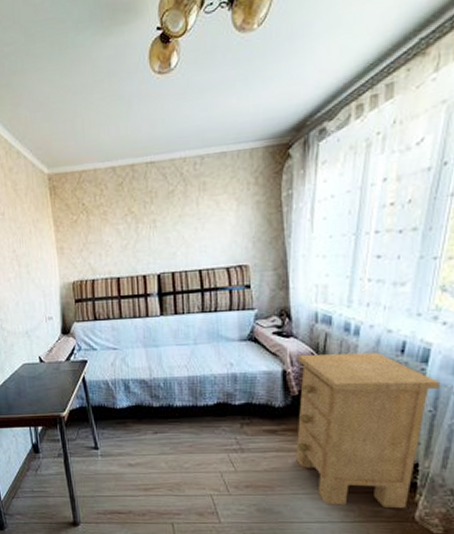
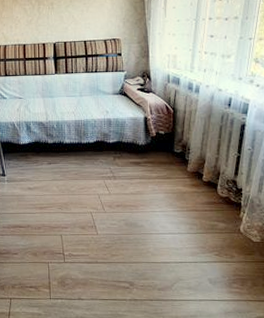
nightstand: present [296,352,441,508] -> none [154,105,257,222]

